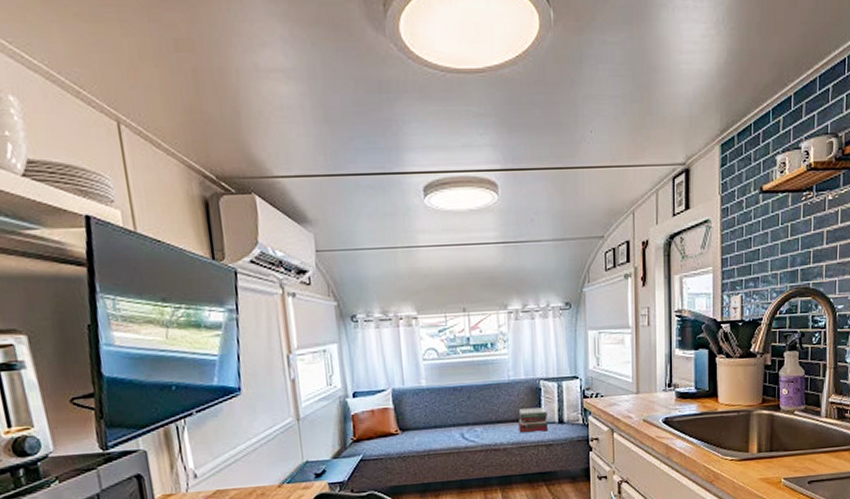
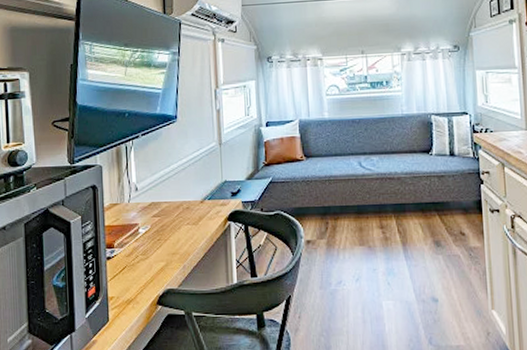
books: present [518,407,548,433] -> none [411,140,439,164]

